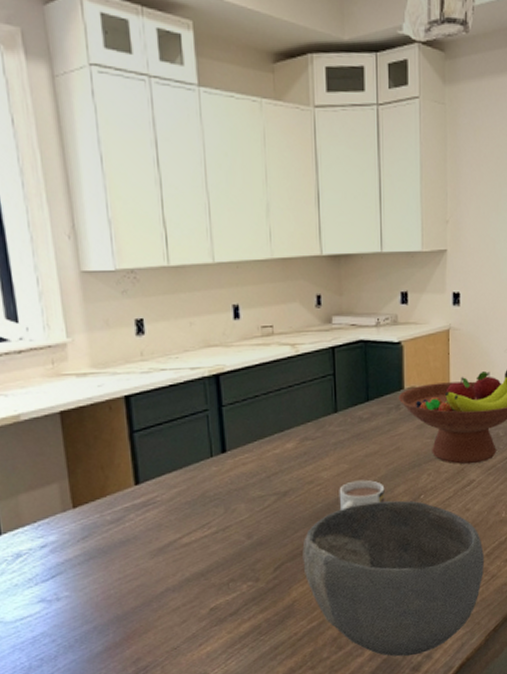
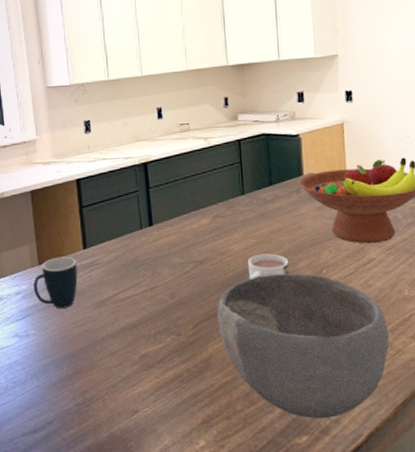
mug: none [65,495,128,562] -> present [33,256,78,308]

